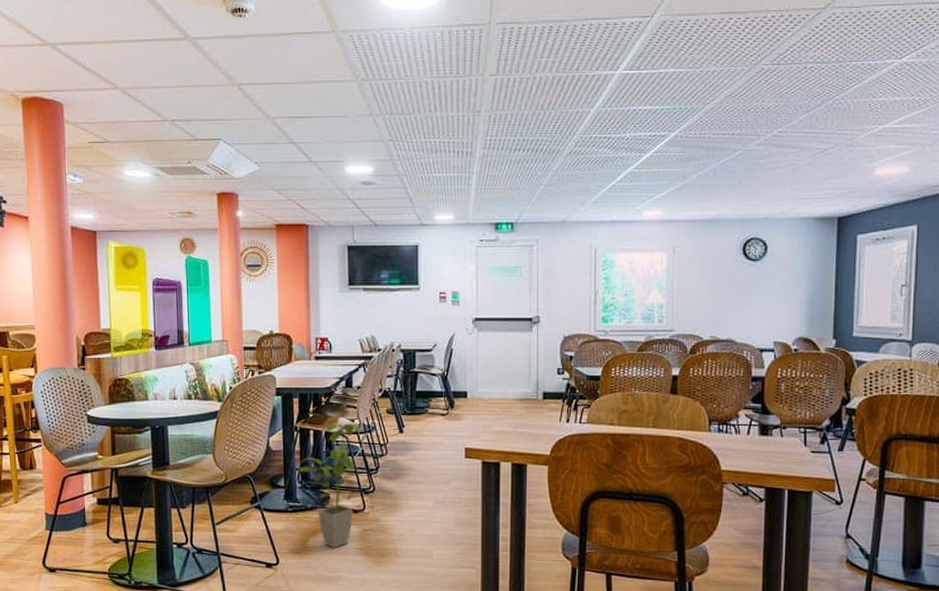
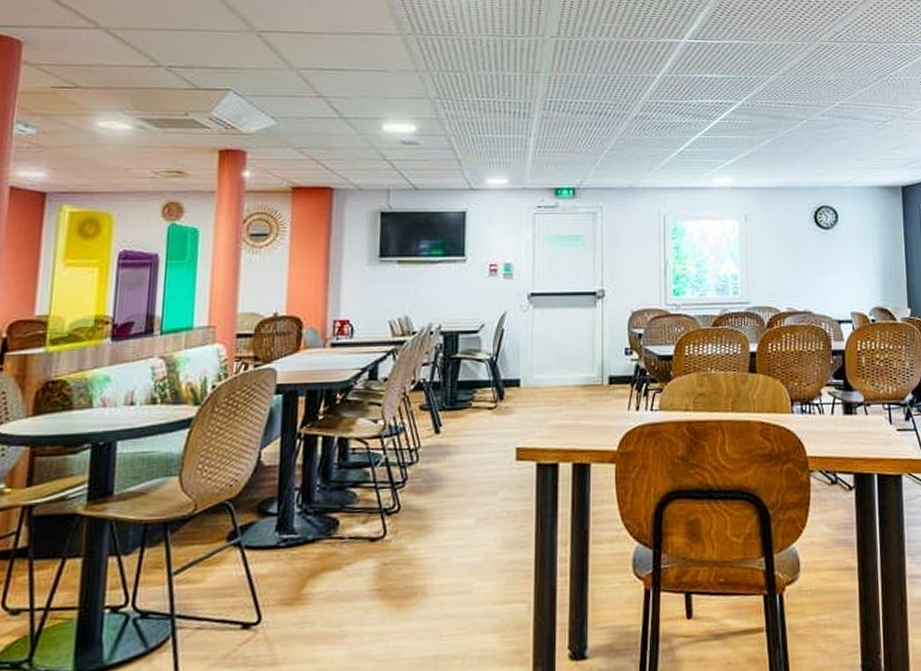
house plant: present [299,423,360,548] -> none [299,425,384,593]

